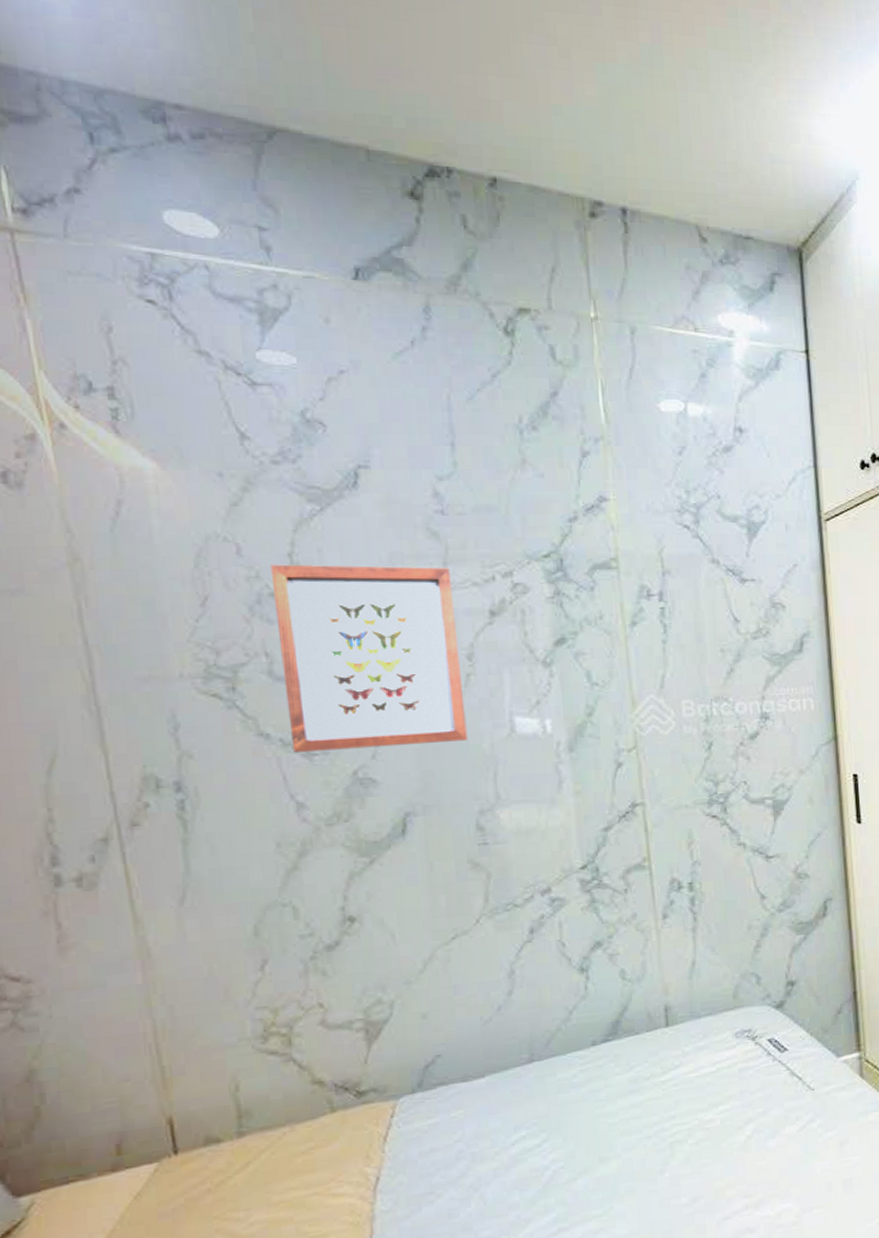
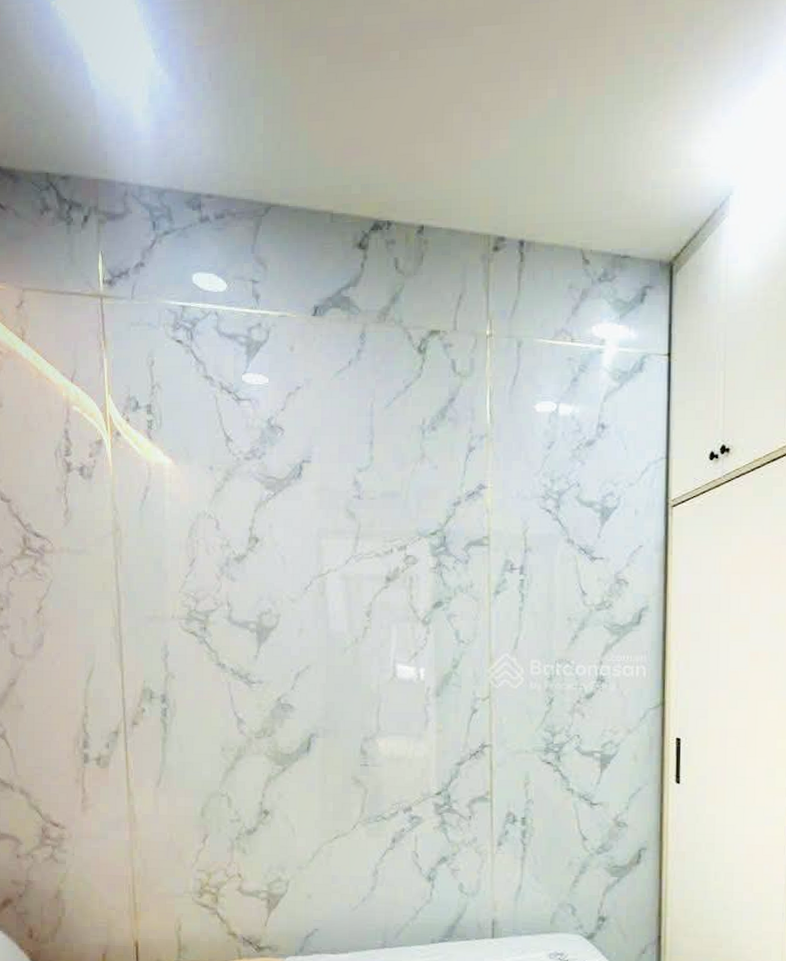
wall art: present [270,564,468,753] -> none [237,536,361,681]

